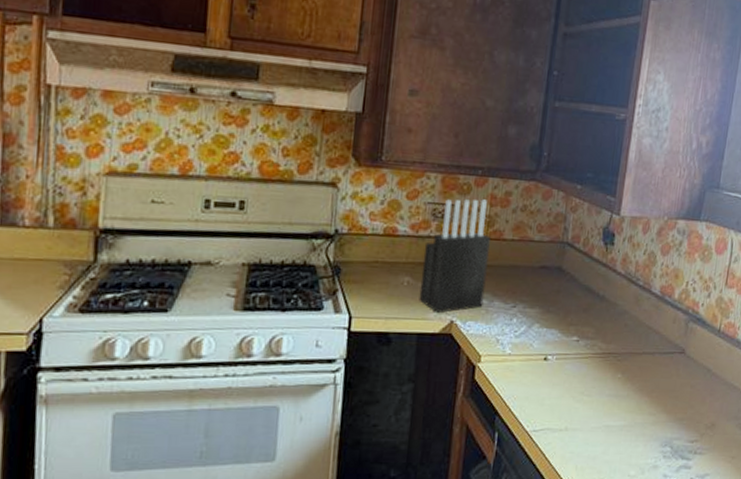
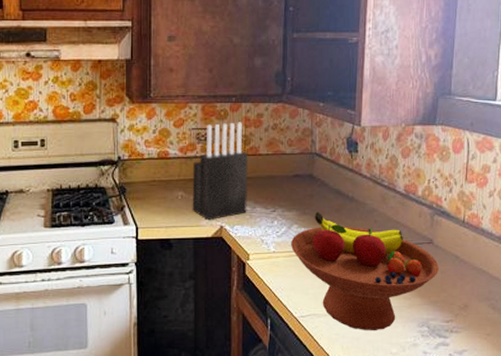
fruit bowl: none [529,310,689,450] -> present [291,212,439,331]

